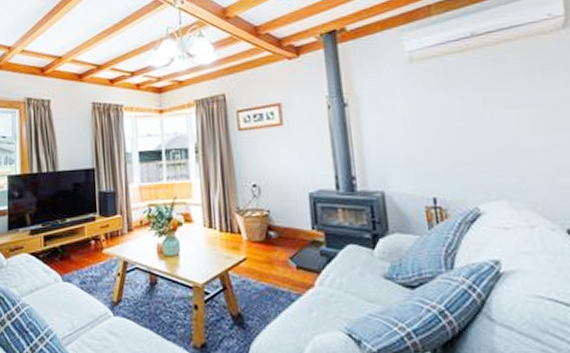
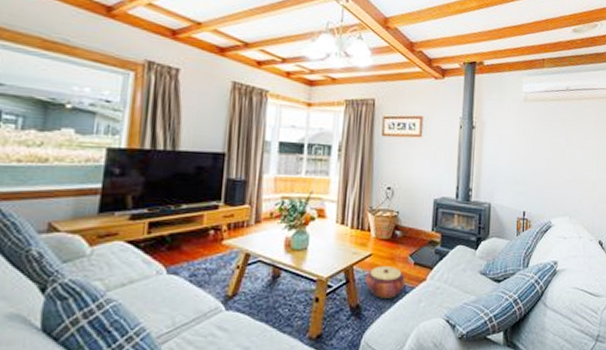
woven basket: none [242,271,290,307] -> present [365,266,406,298]

